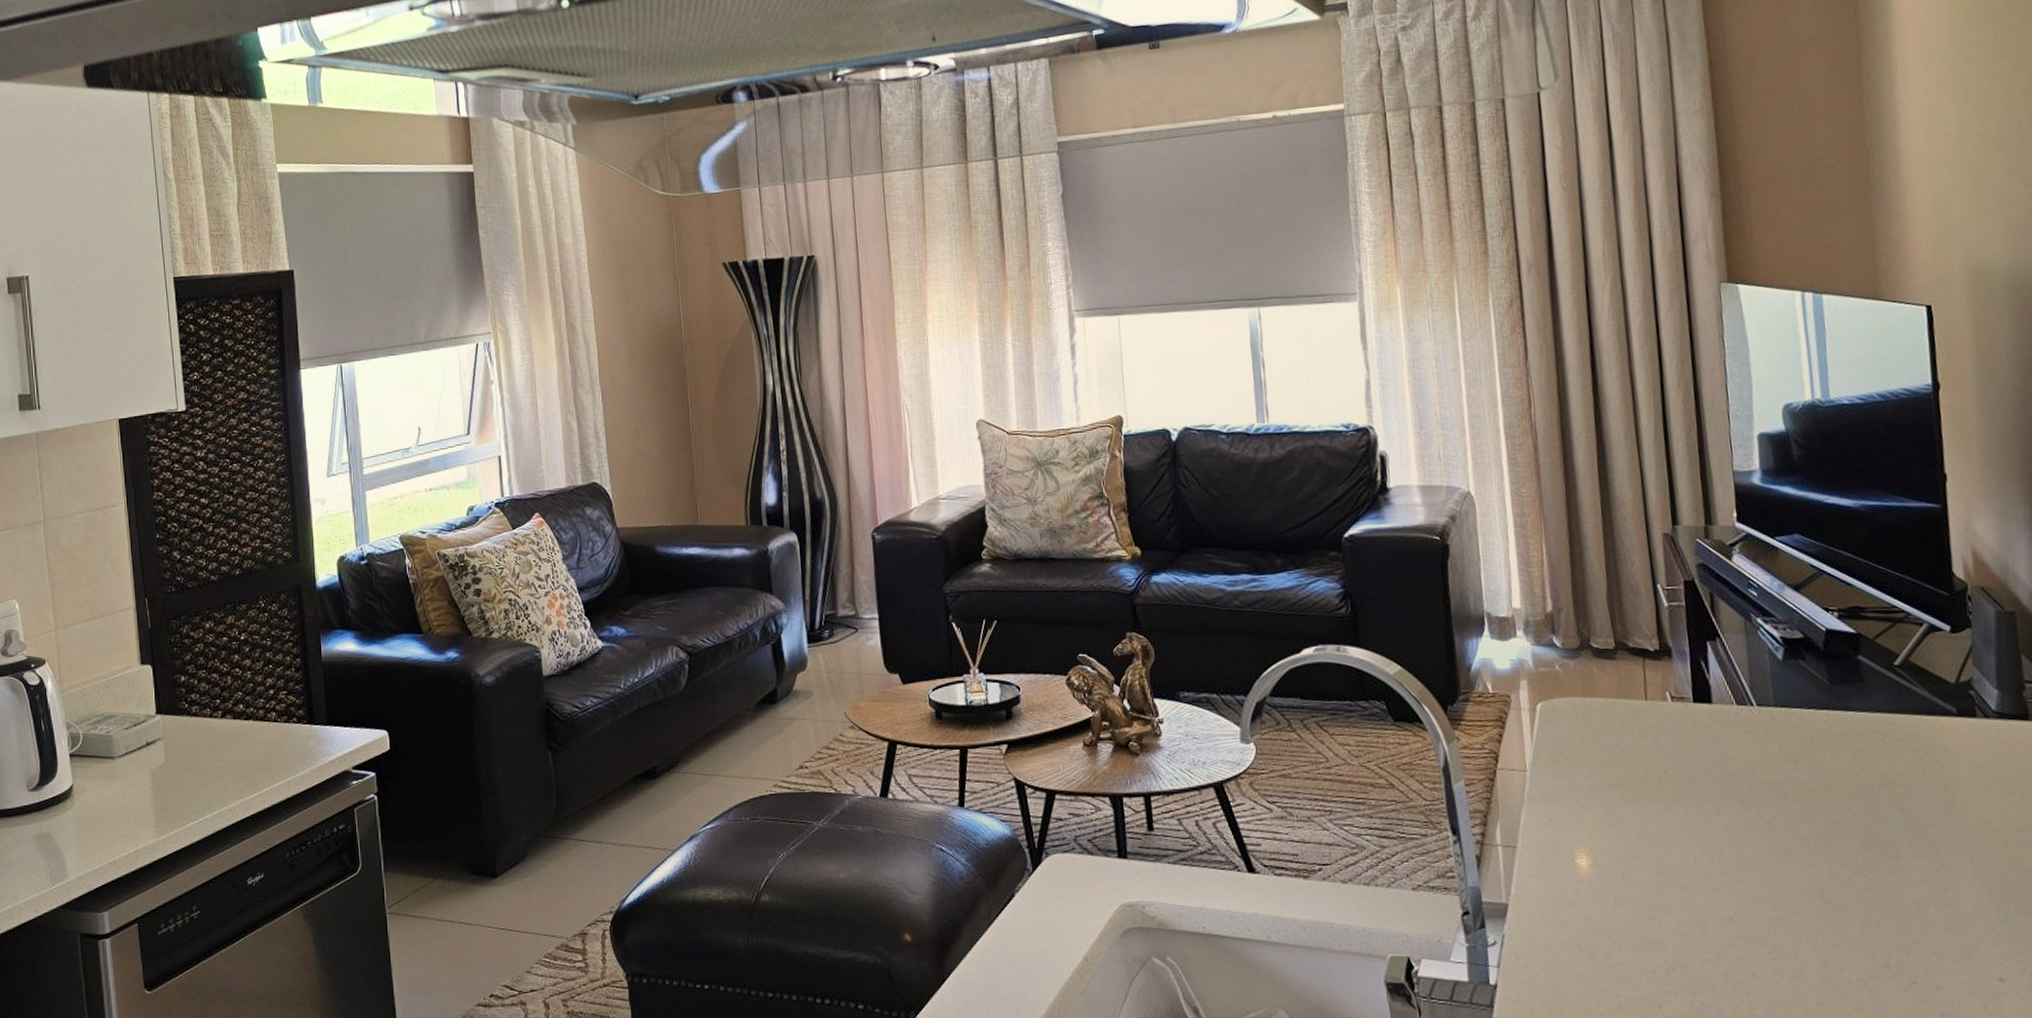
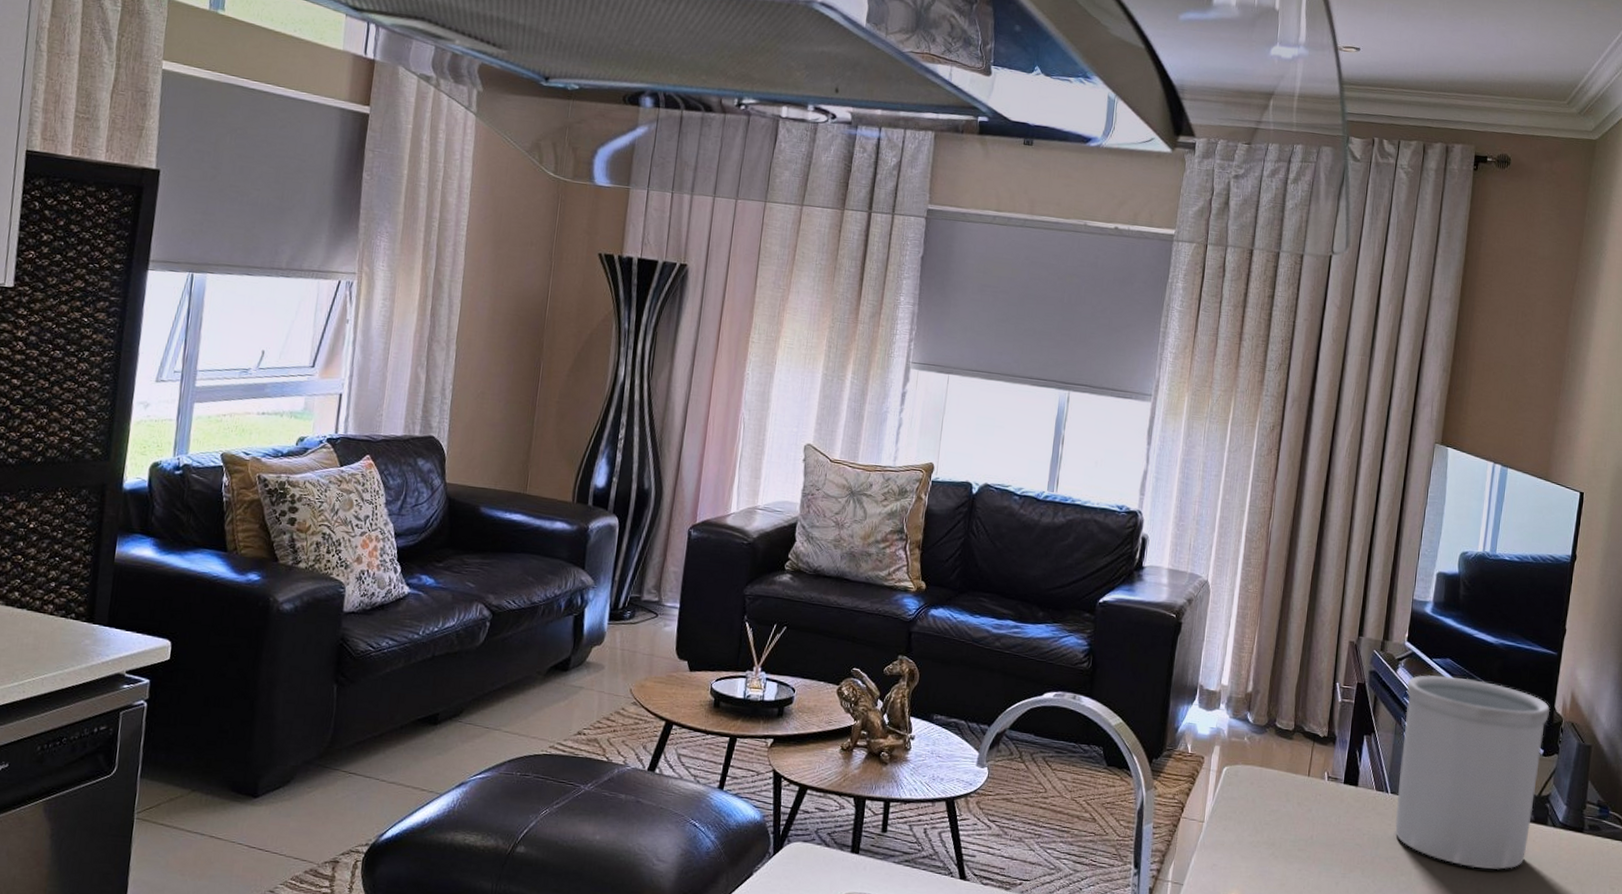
utensil holder: none [1748,553,1956,783] -> present [1395,675,1551,870]

